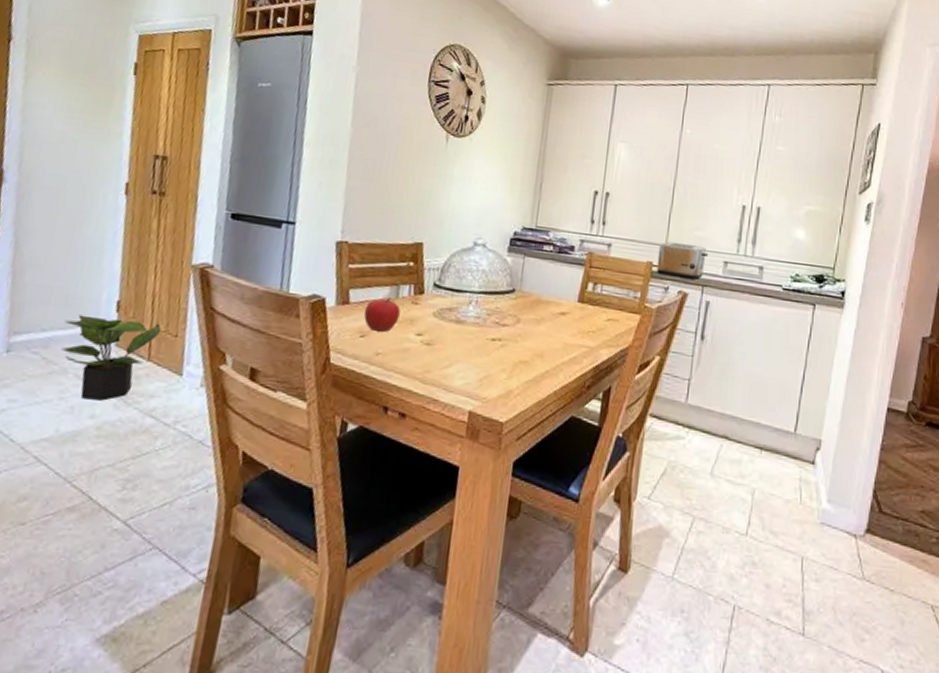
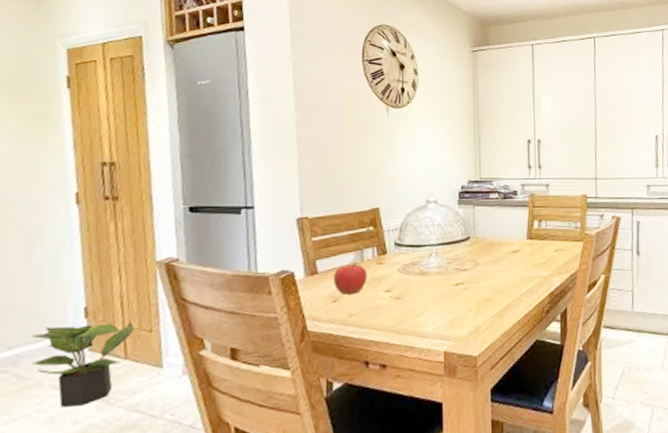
toaster: present [656,241,708,280] -> none [590,174,632,205]

